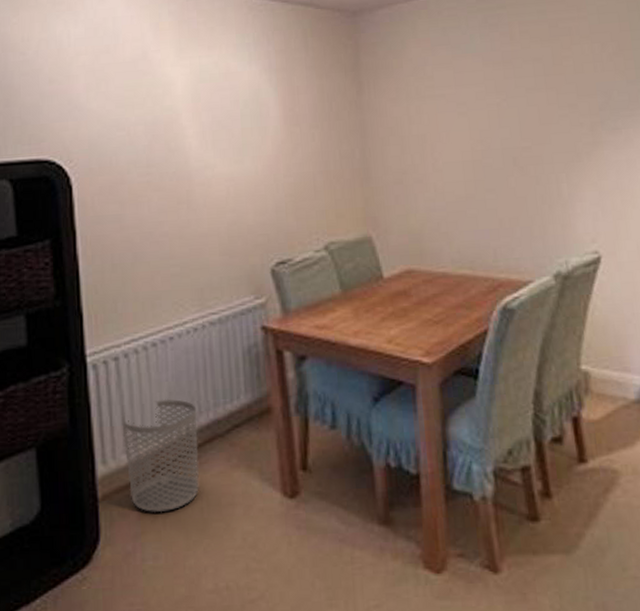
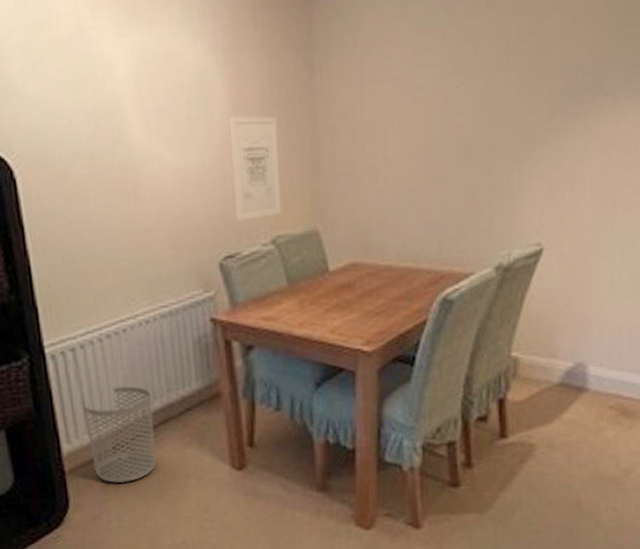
wall art: none [283,128,333,227] -> present [230,116,281,221]

